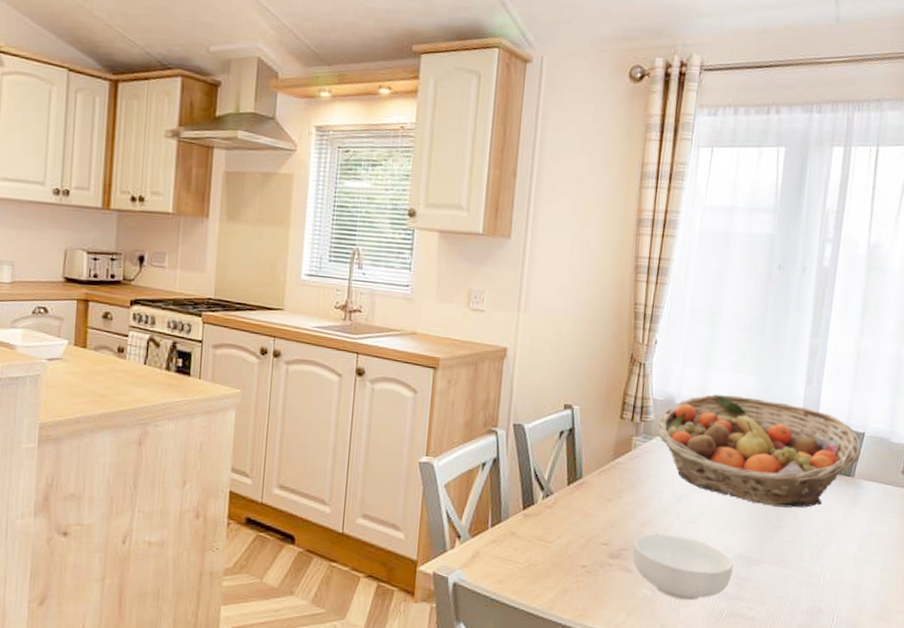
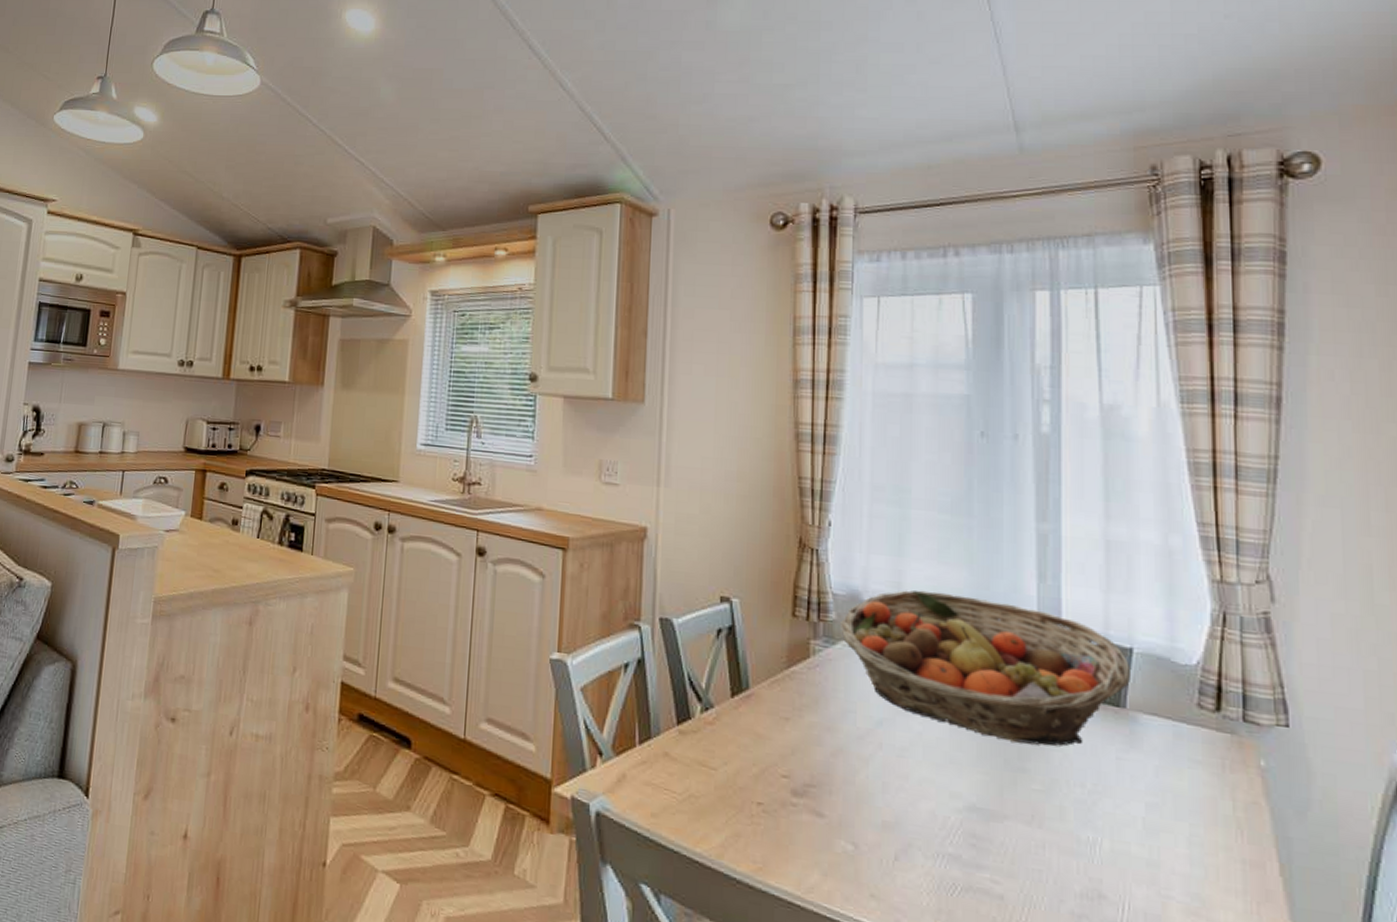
cereal bowl: present [632,533,733,601] -> none [823,766,964,863]

